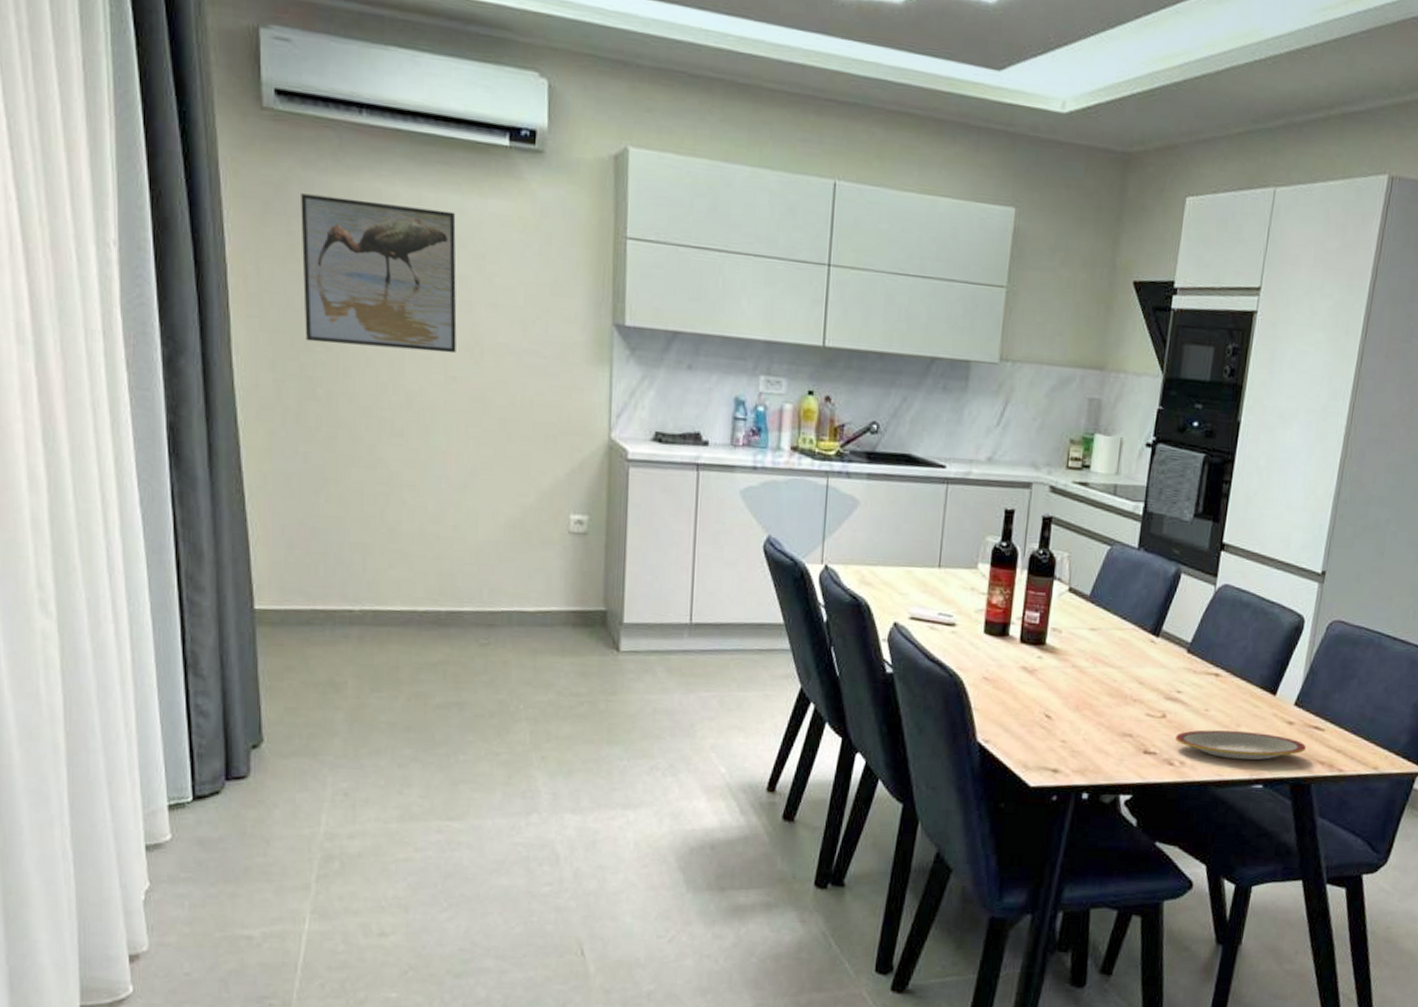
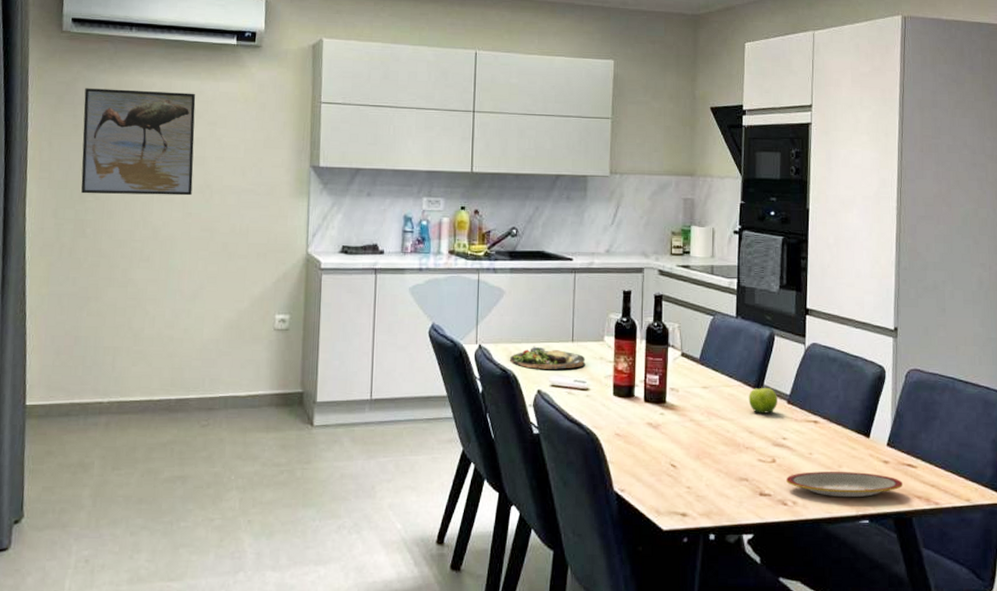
dinner plate: none [861,568,954,600] -> present [509,345,586,369]
fruit: none [1142,631,1177,664] -> present [748,386,777,415]

